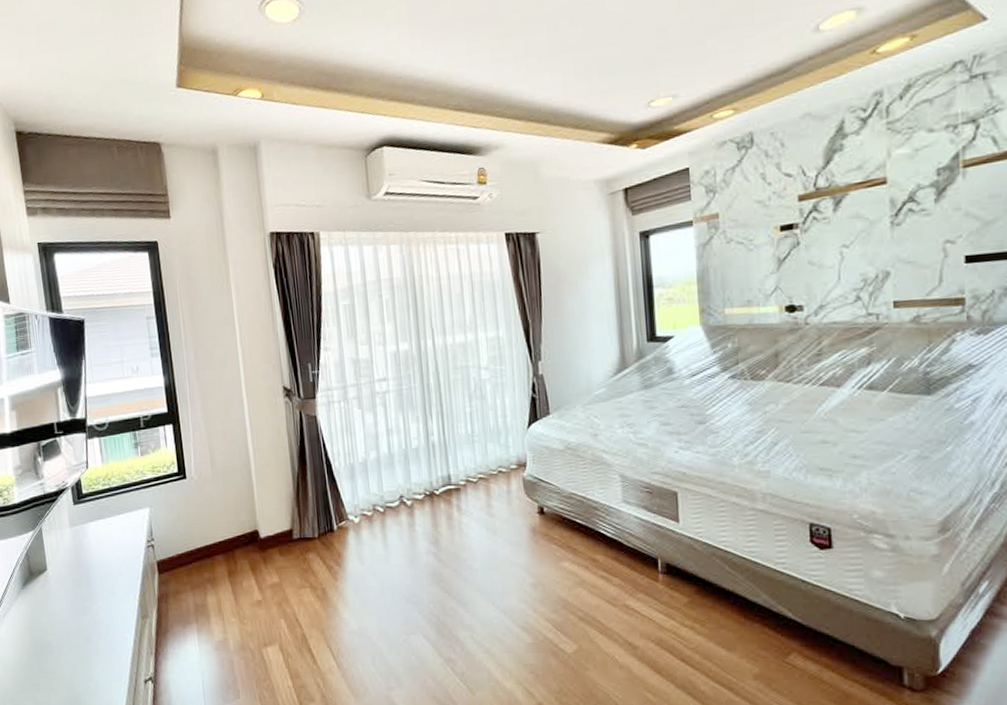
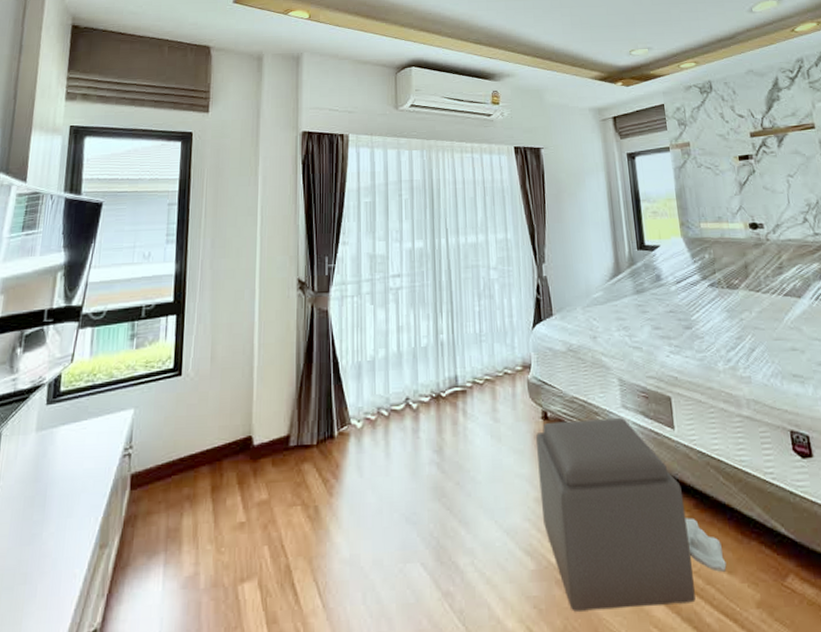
ottoman: none [532,512,691,677] -> present [536,418,696,612]
slippers: none [685,602,726,650] -> present [685,517,727,573]

